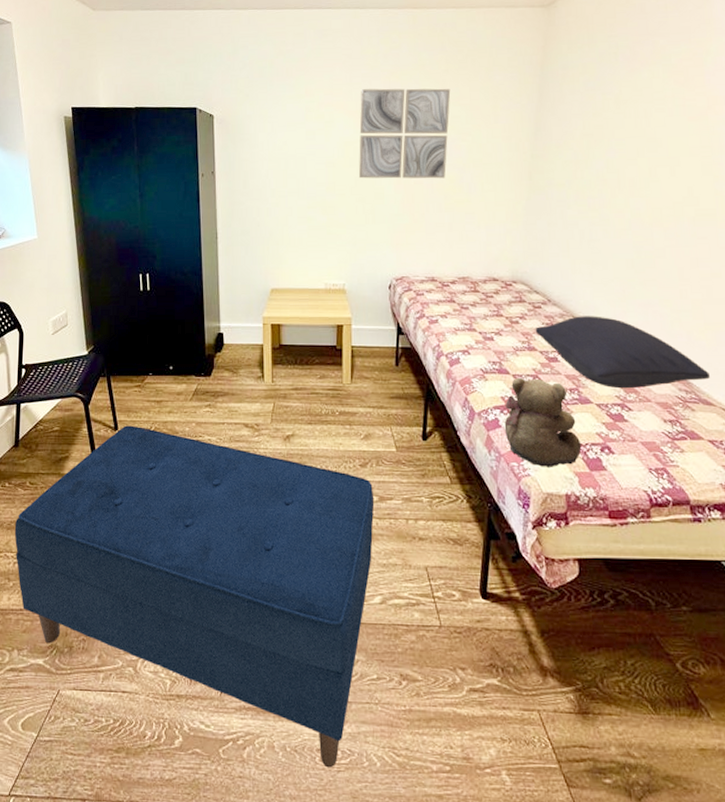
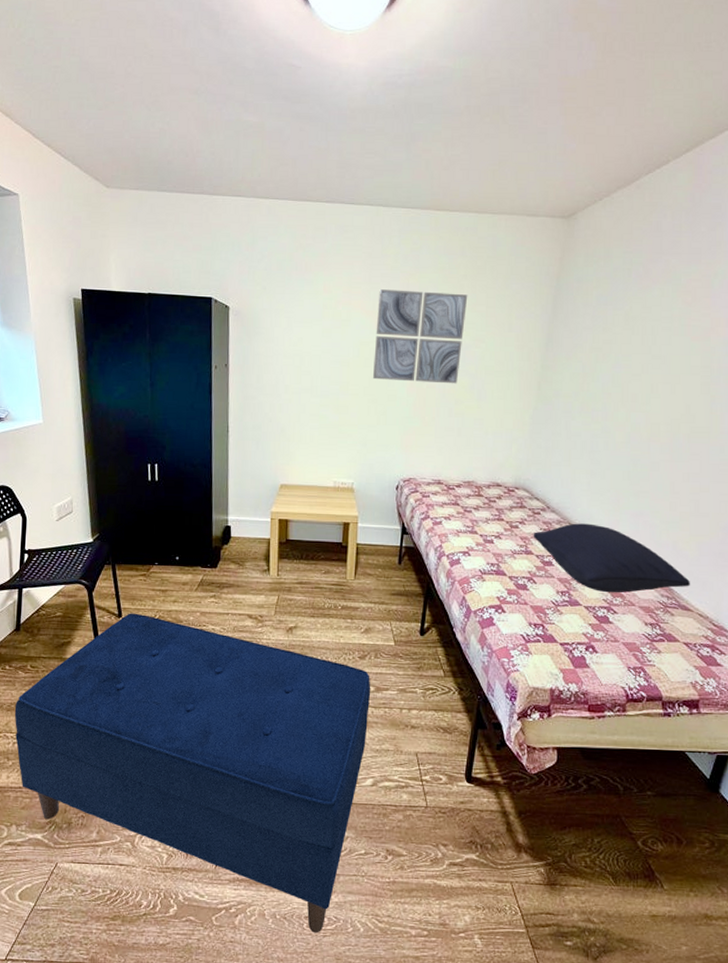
teddy bear: present [504,377,582,467] -> none [498,579,568,664]

